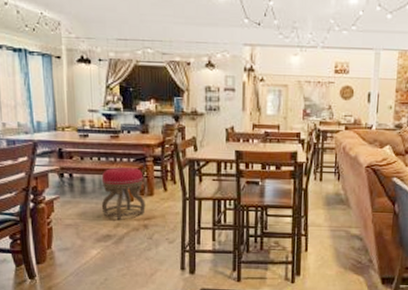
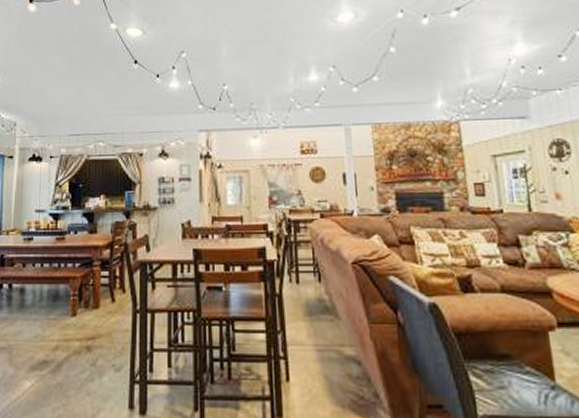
stool: present [101,166,146,220] -> none [40,273,90,340]

